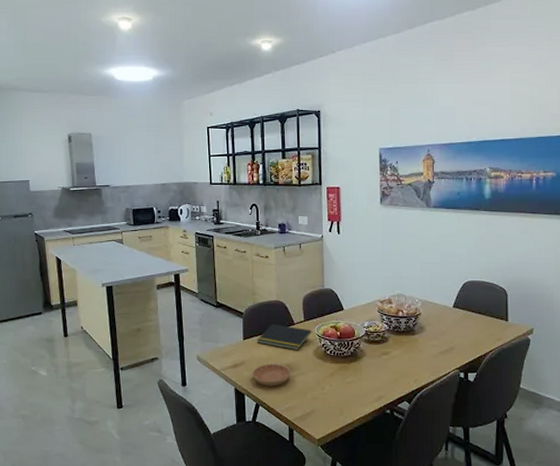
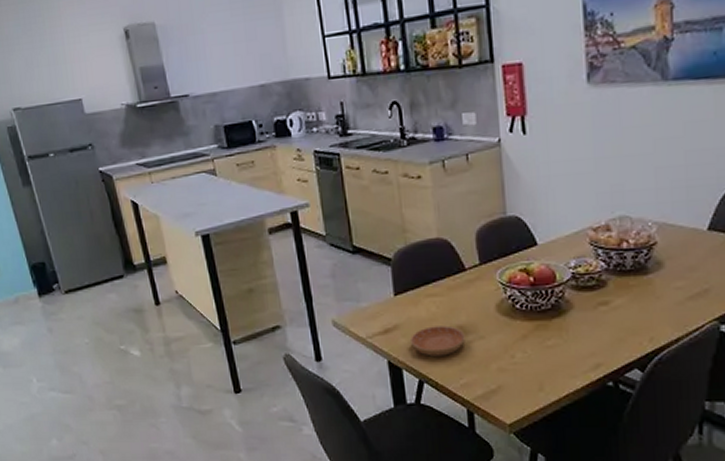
notepad: present [257,324,312,351] -> none [414,271,492,307]

